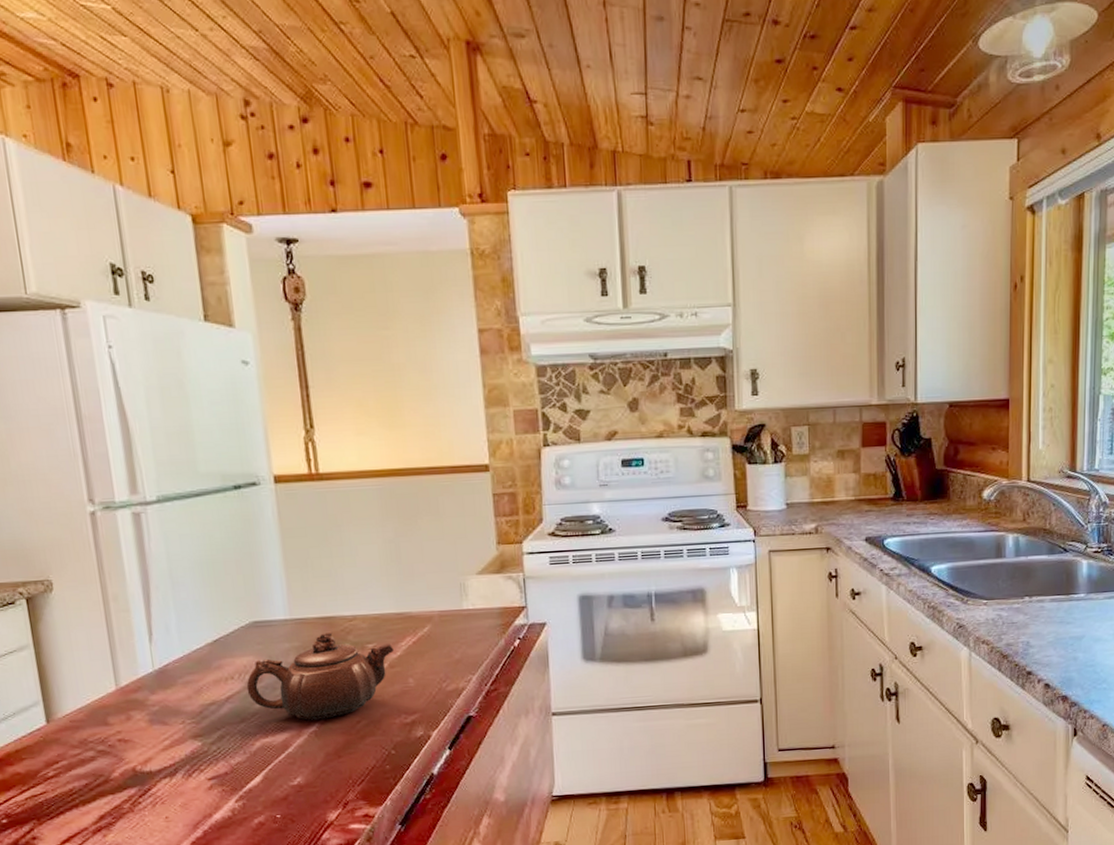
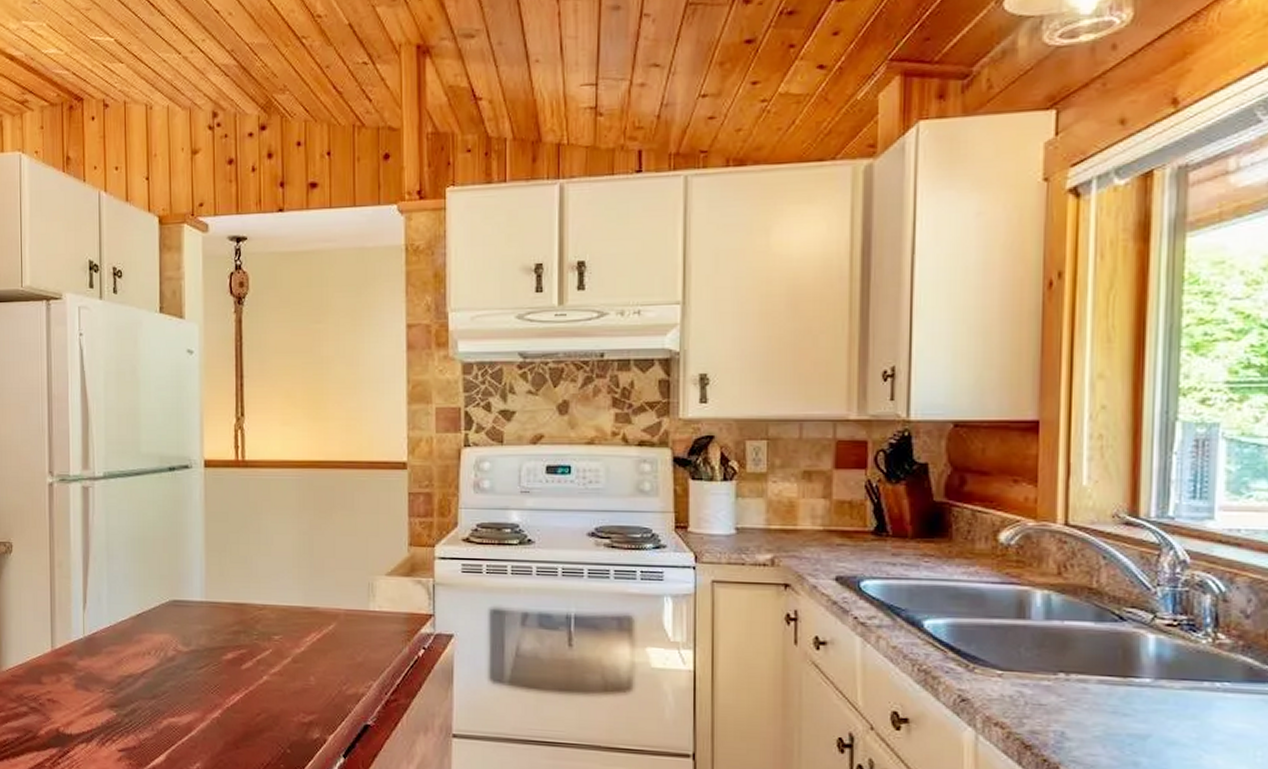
teapot: present [246,631,394,720] -> none [160,618,298,707]

